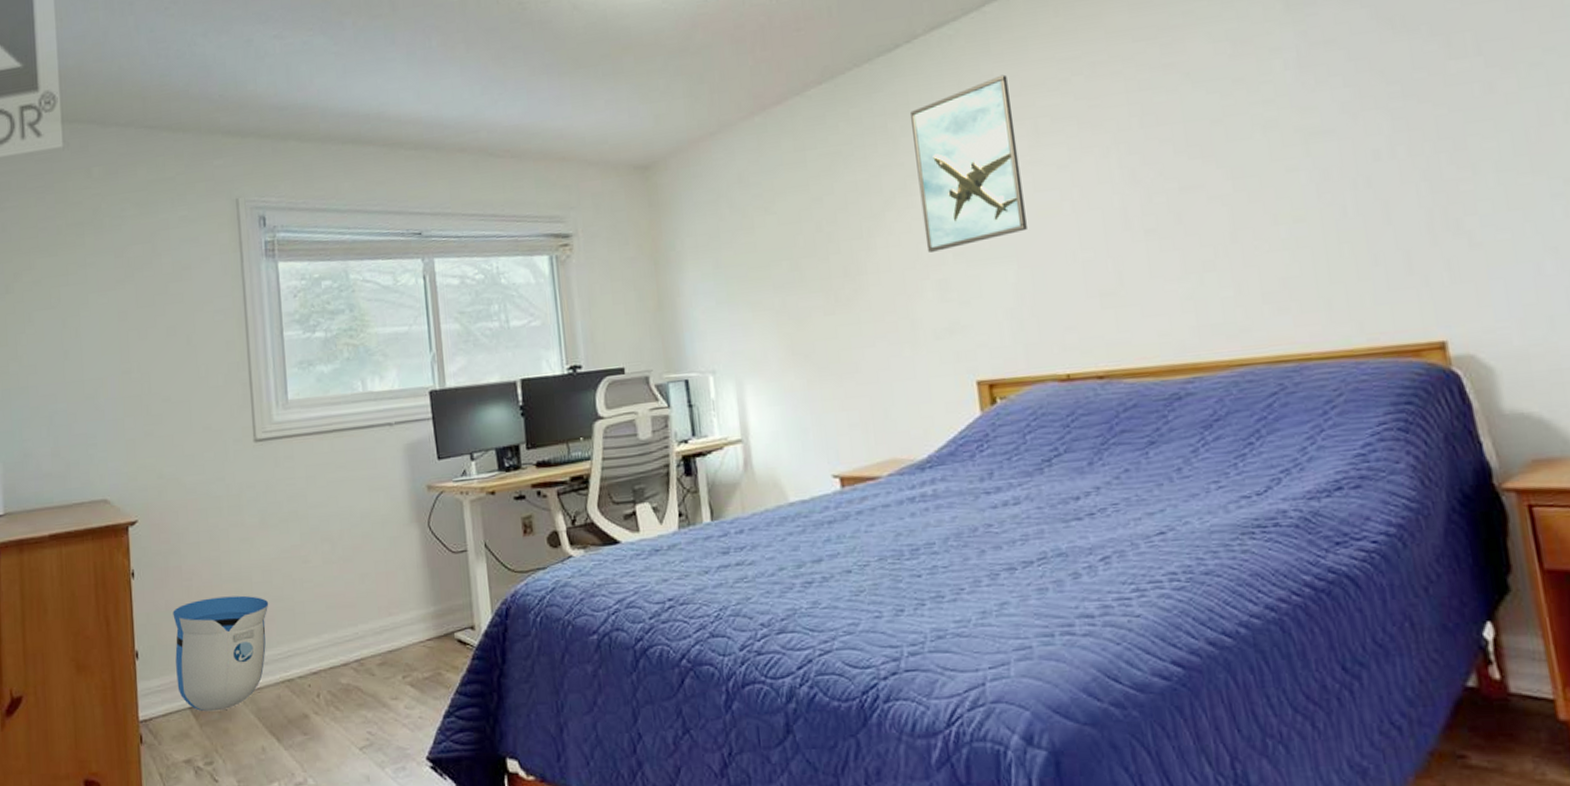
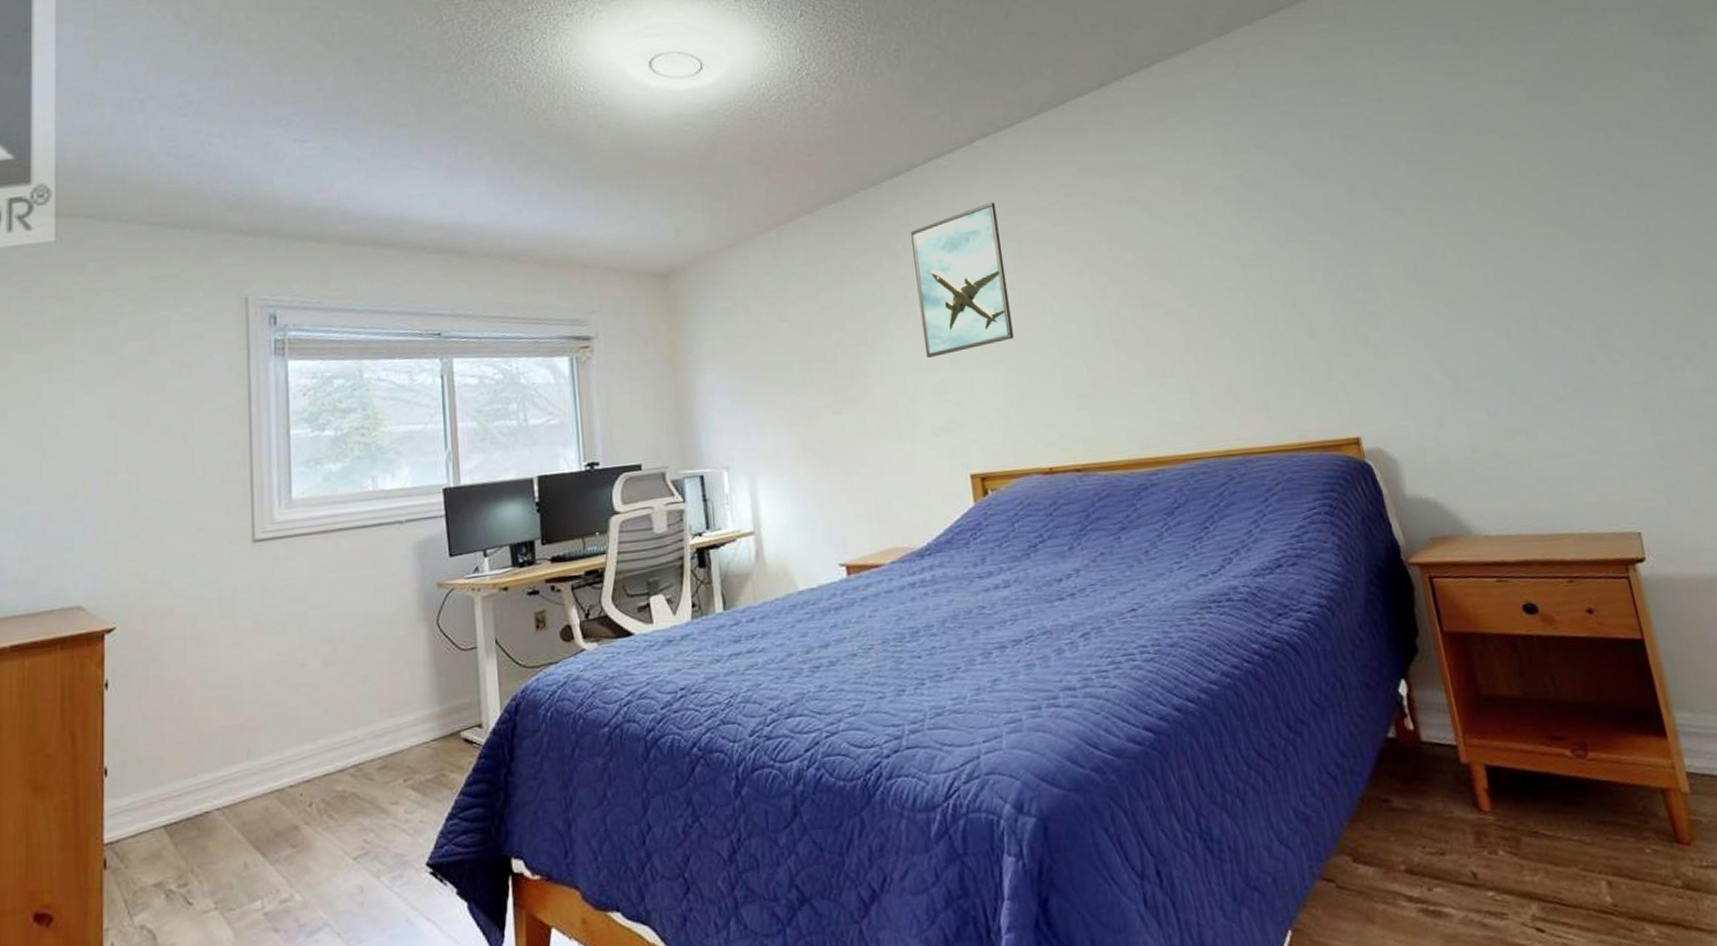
sun visor: present [173,595,269,712] -> none [150,702,260,830]

